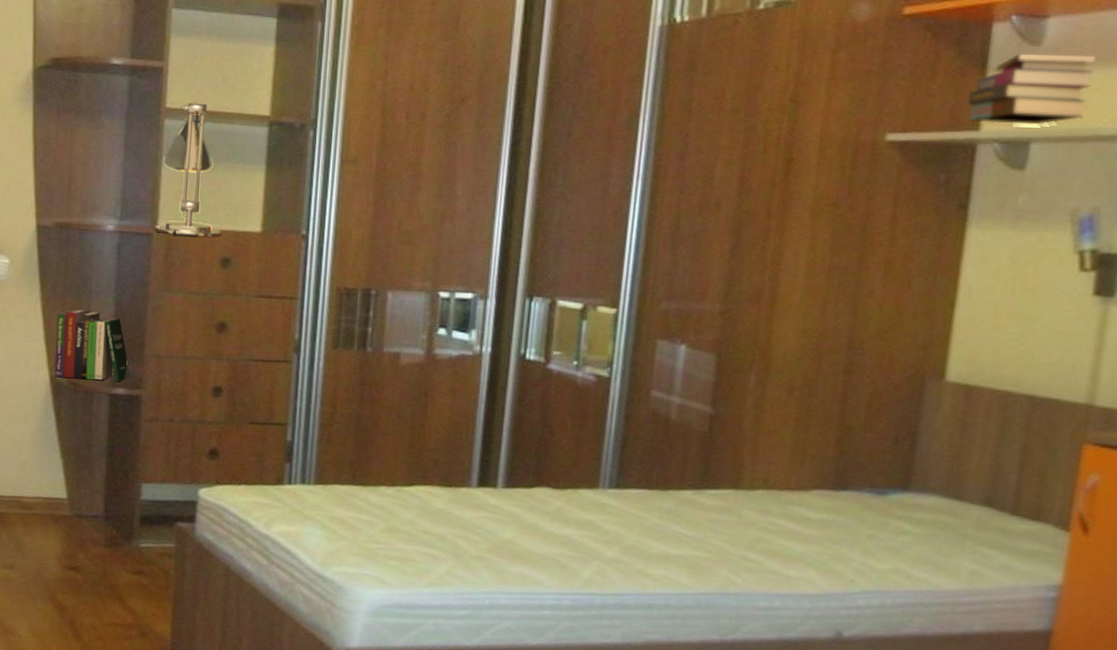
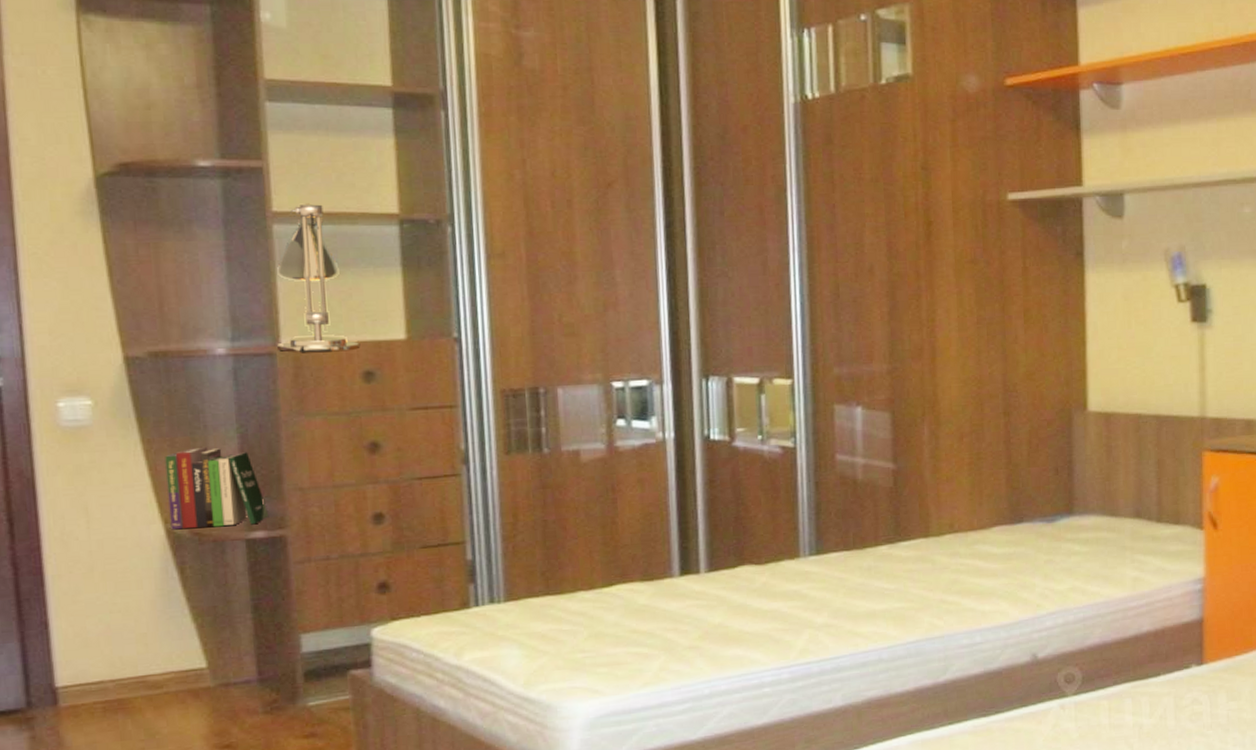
books: present [967,53,1097,125] -> none [1069,115,1164,179]

